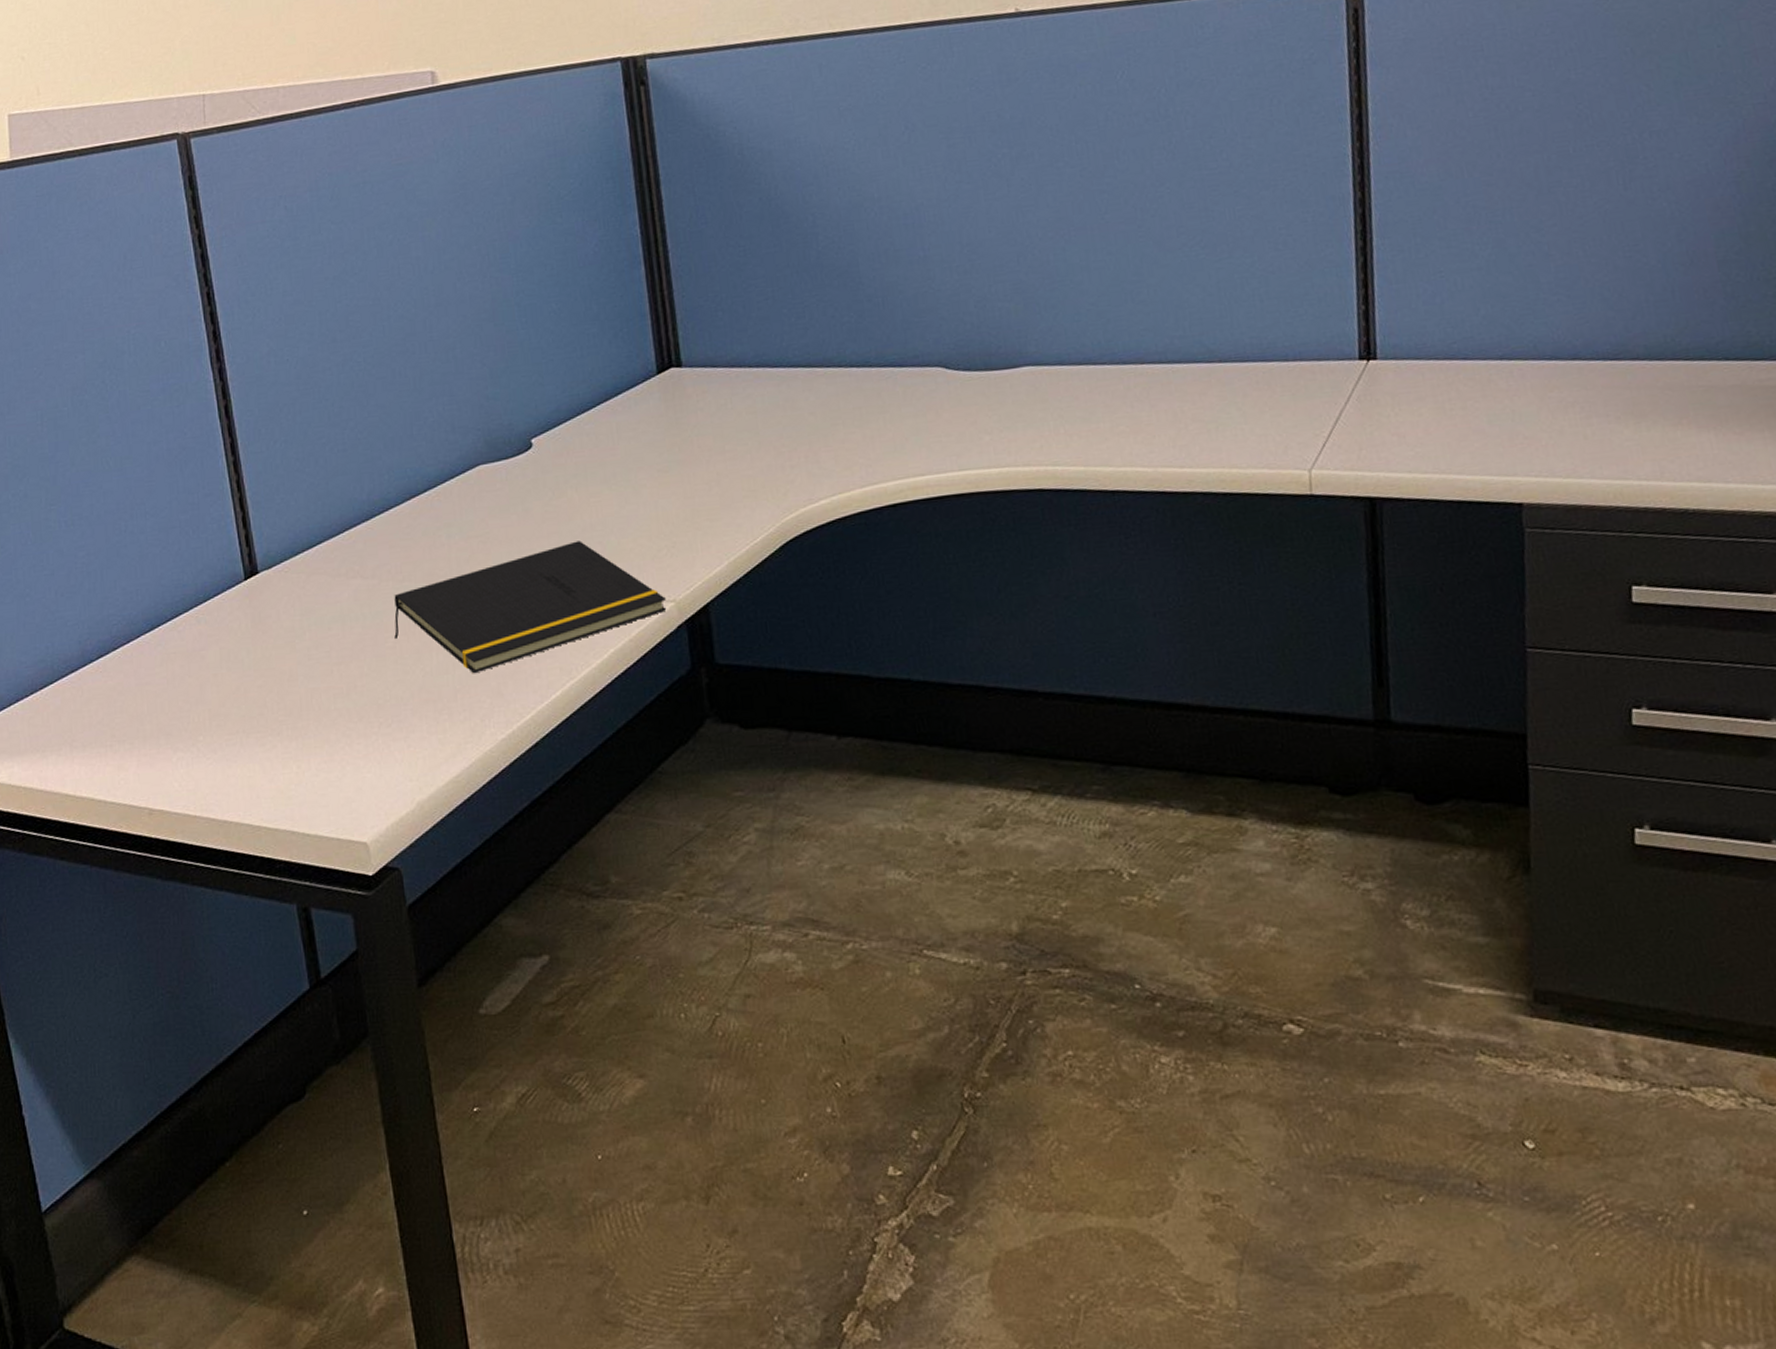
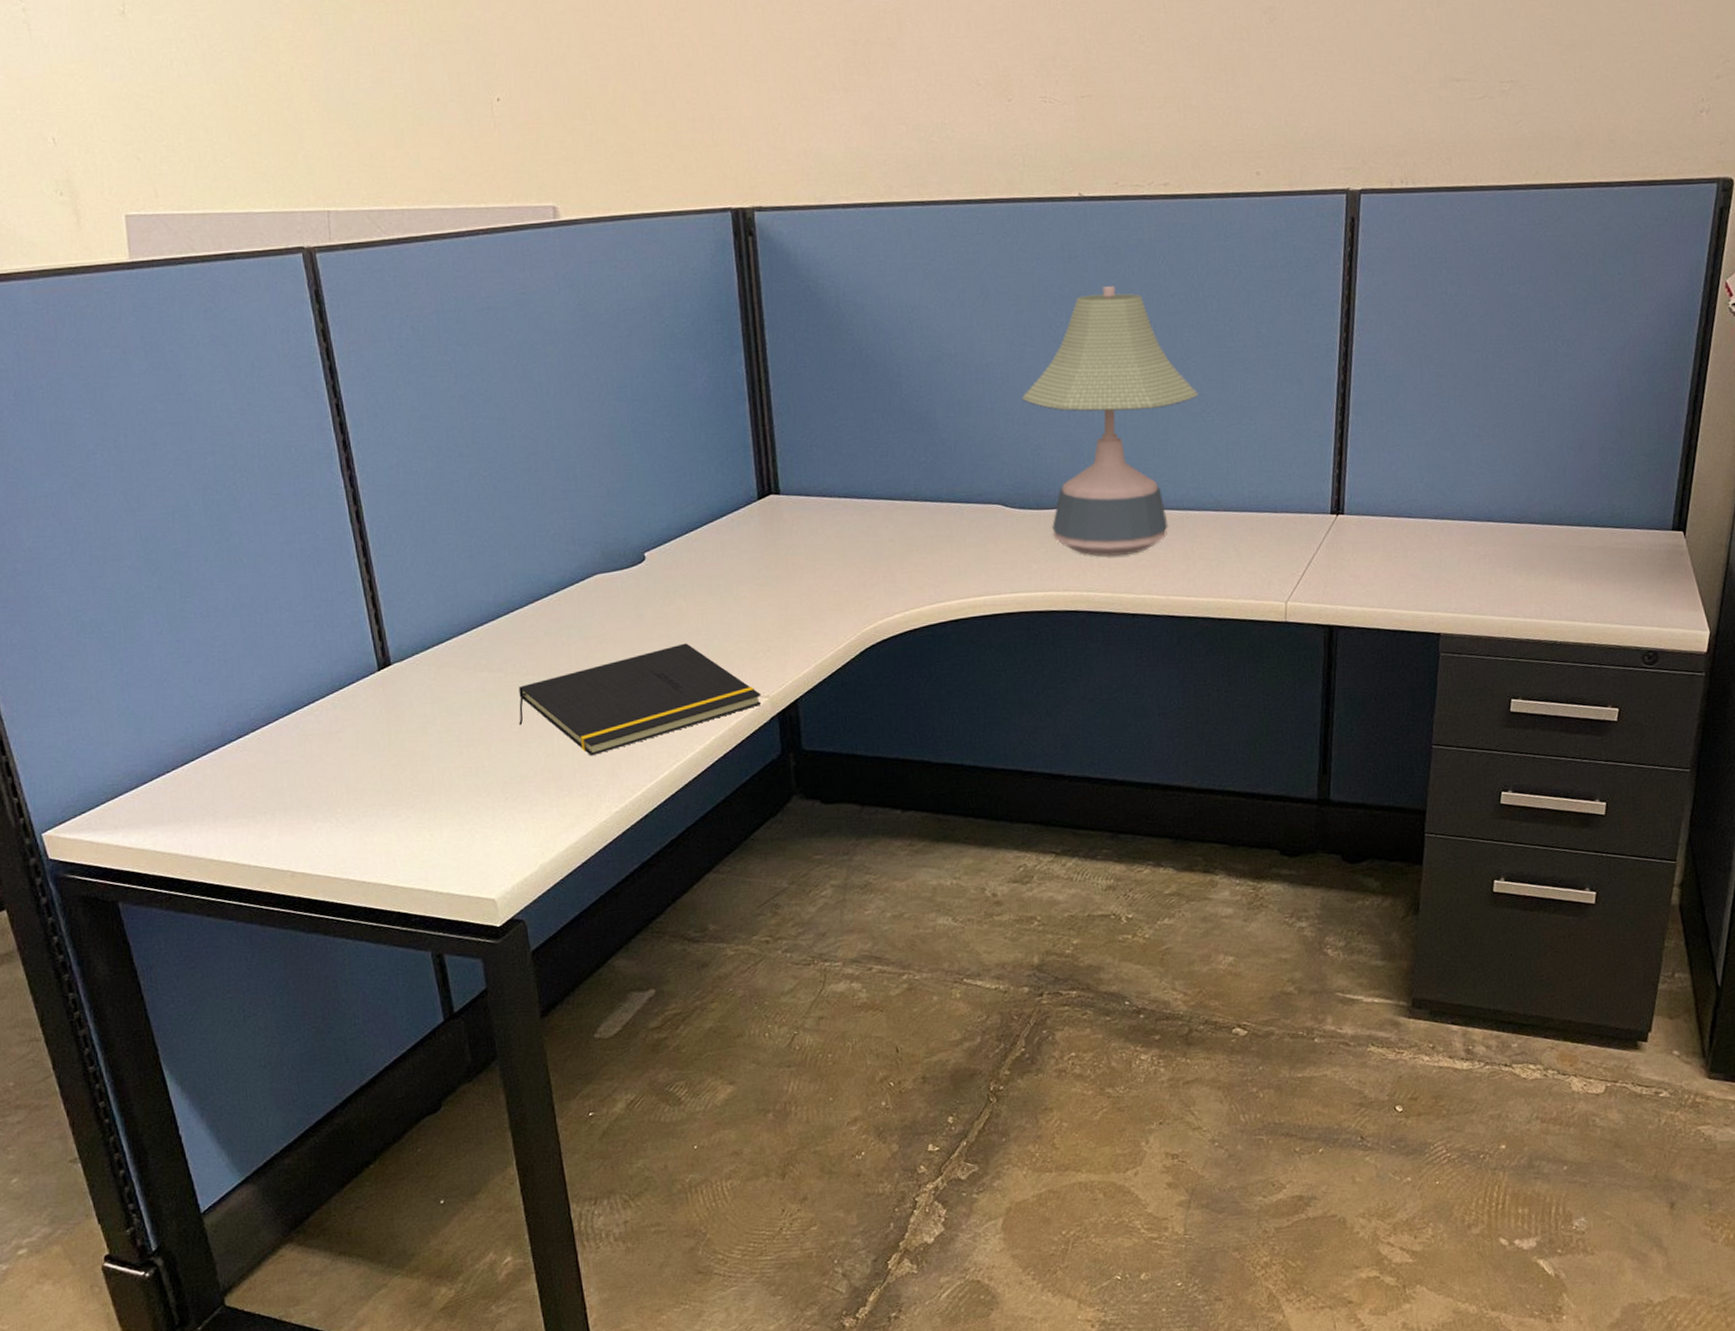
desk lamp: none [959,108,1177,423] -> present [1021,286,1199,556]

